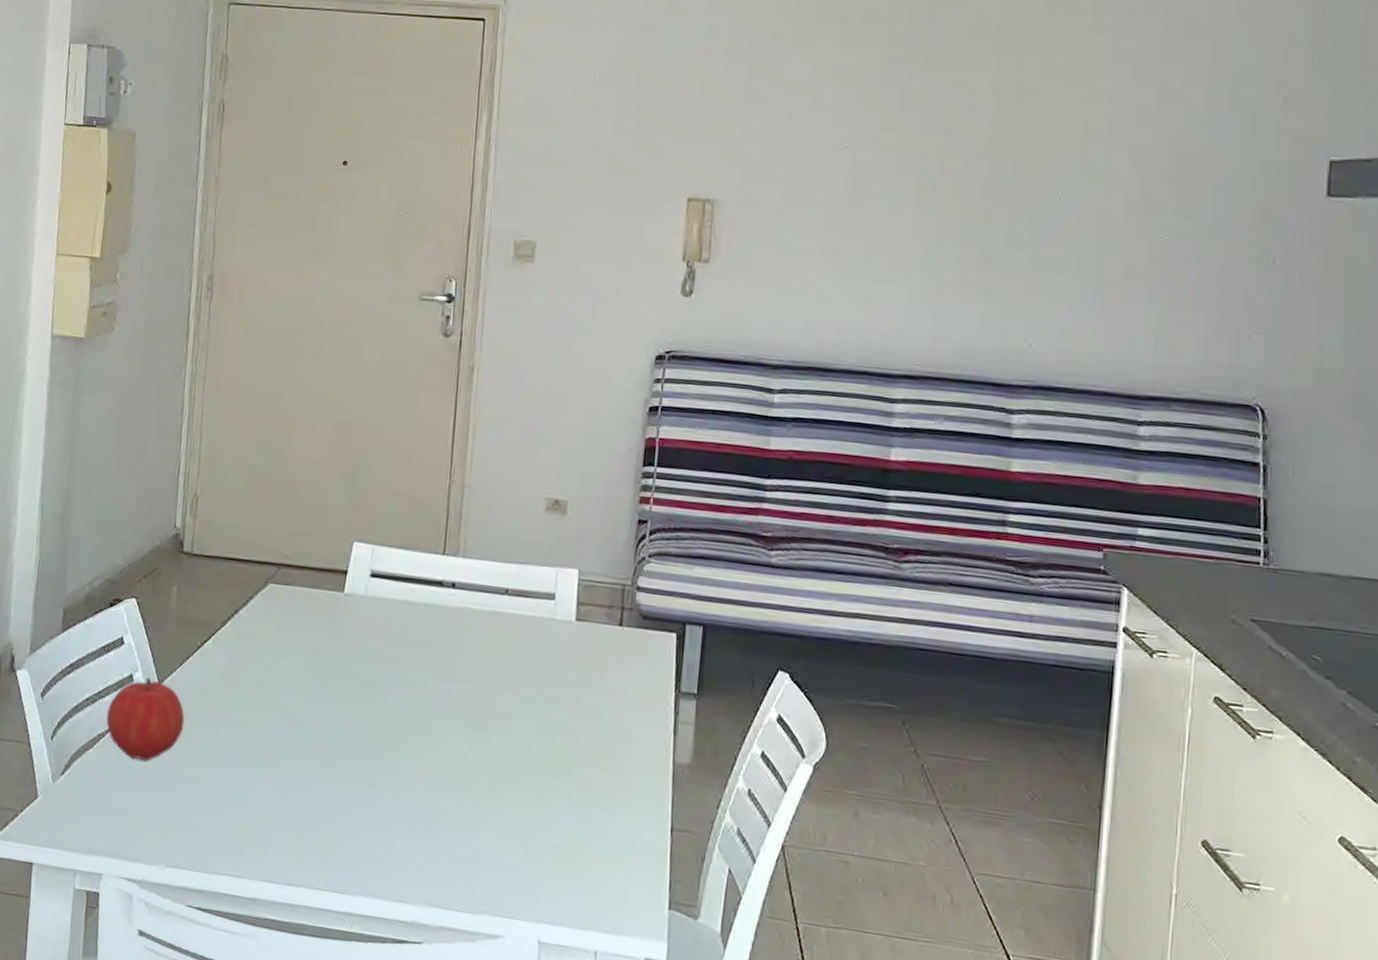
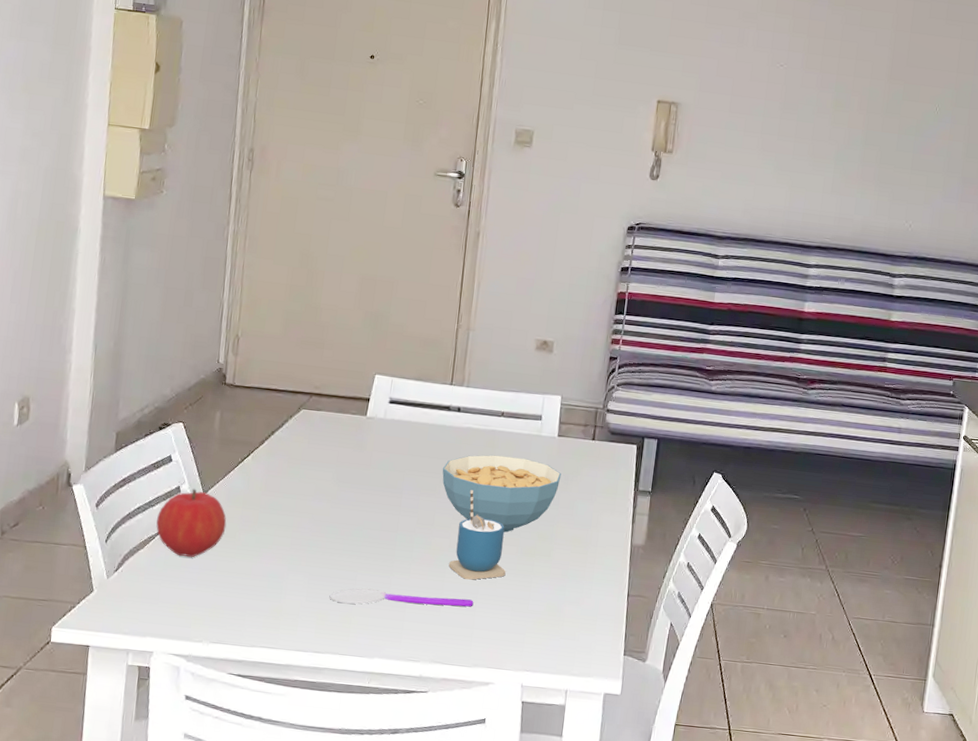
spoon: none [303,805,477,836] -> present [329,588,474,607]
cereal bowl: none [434,642,582,742] -> present [442,454,562,533]
cup: none [445,686,516,802] -> present [449,489,506,580]

